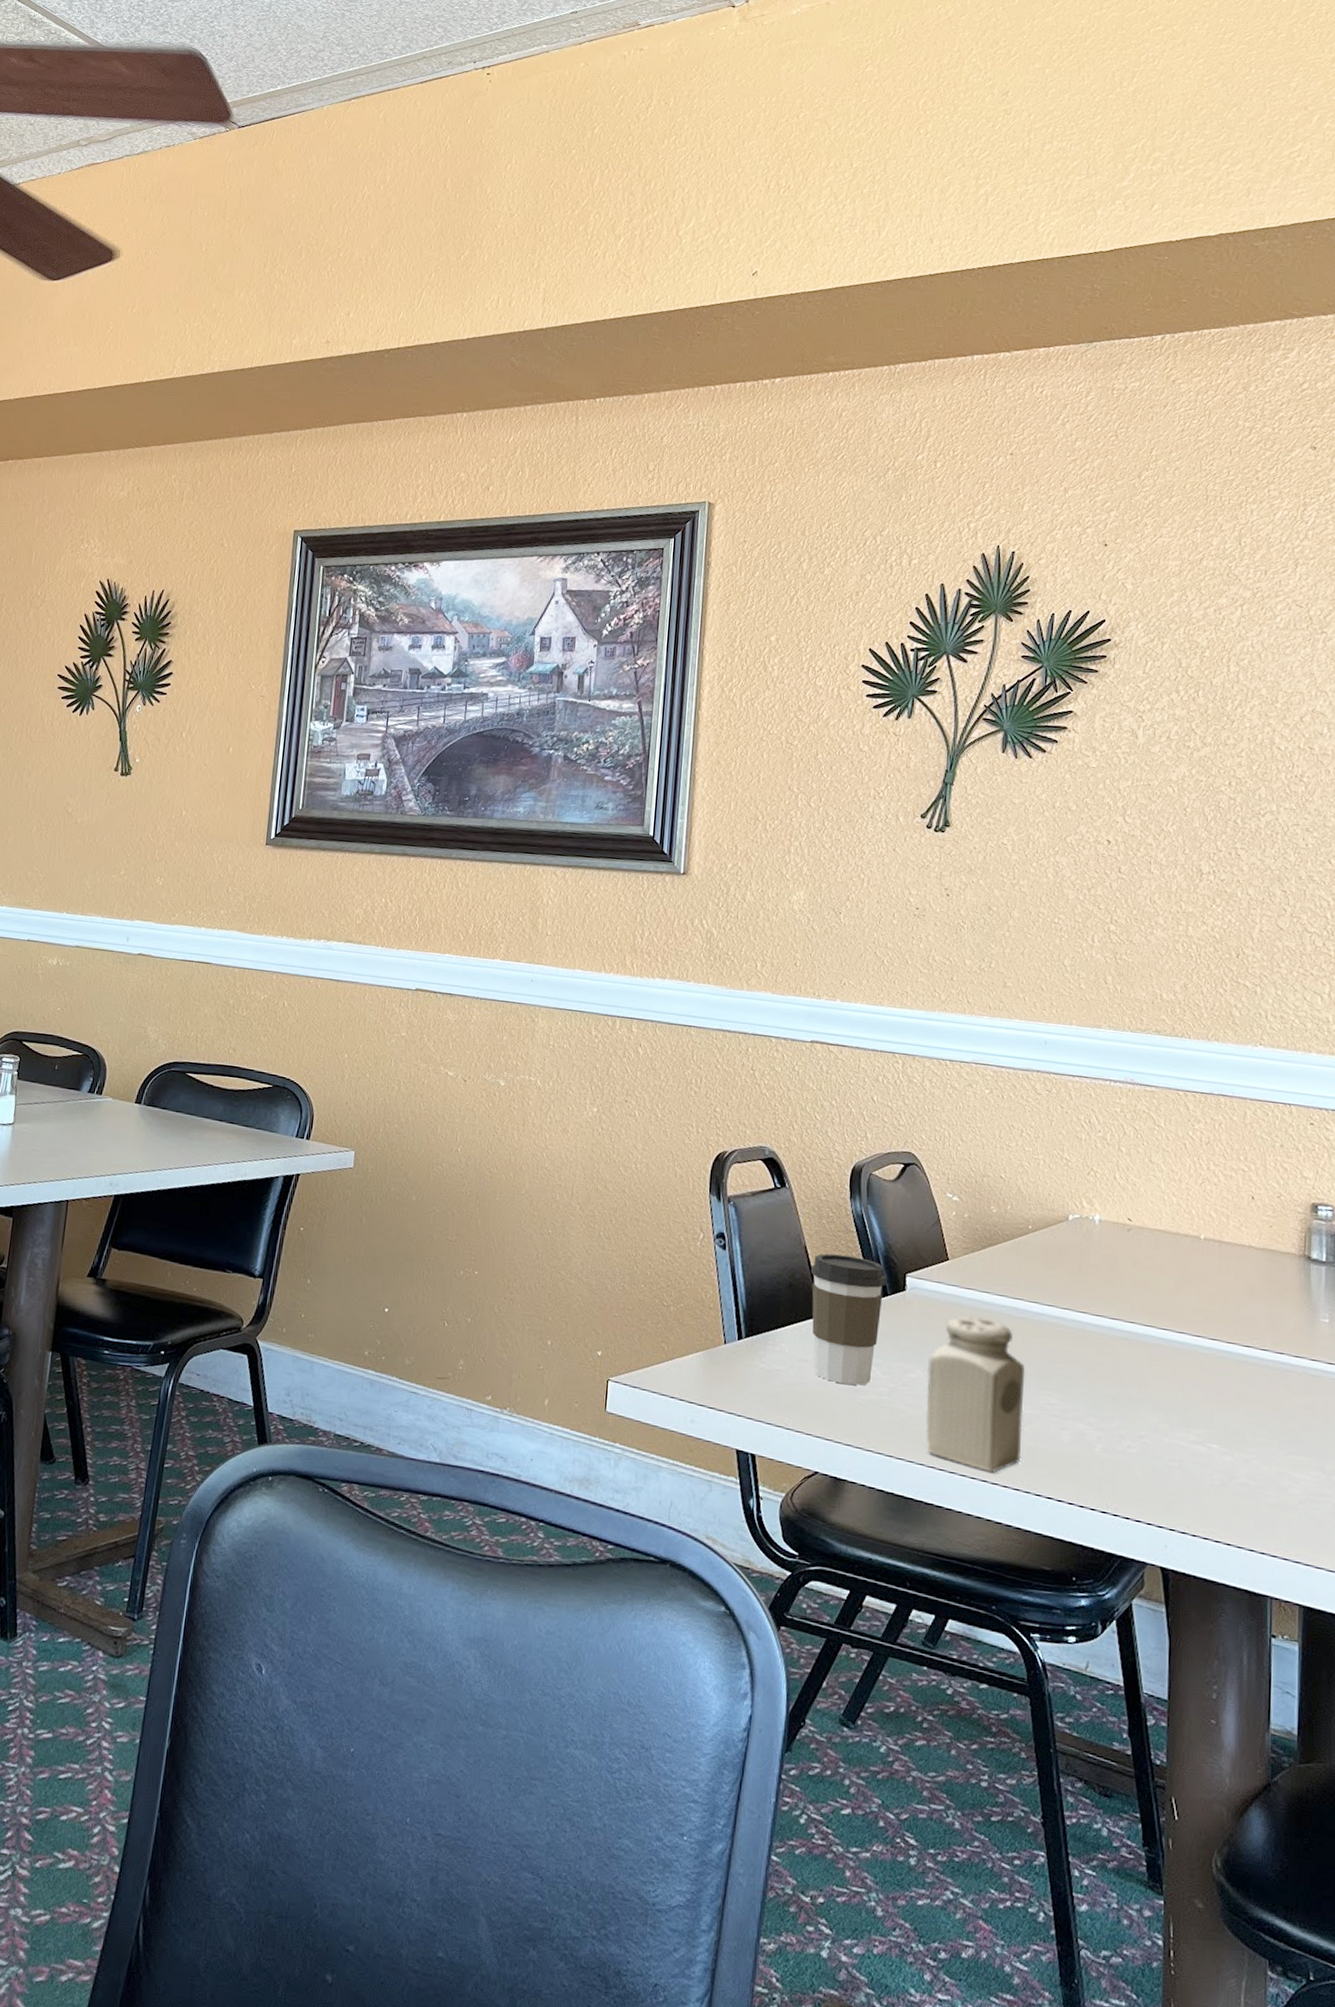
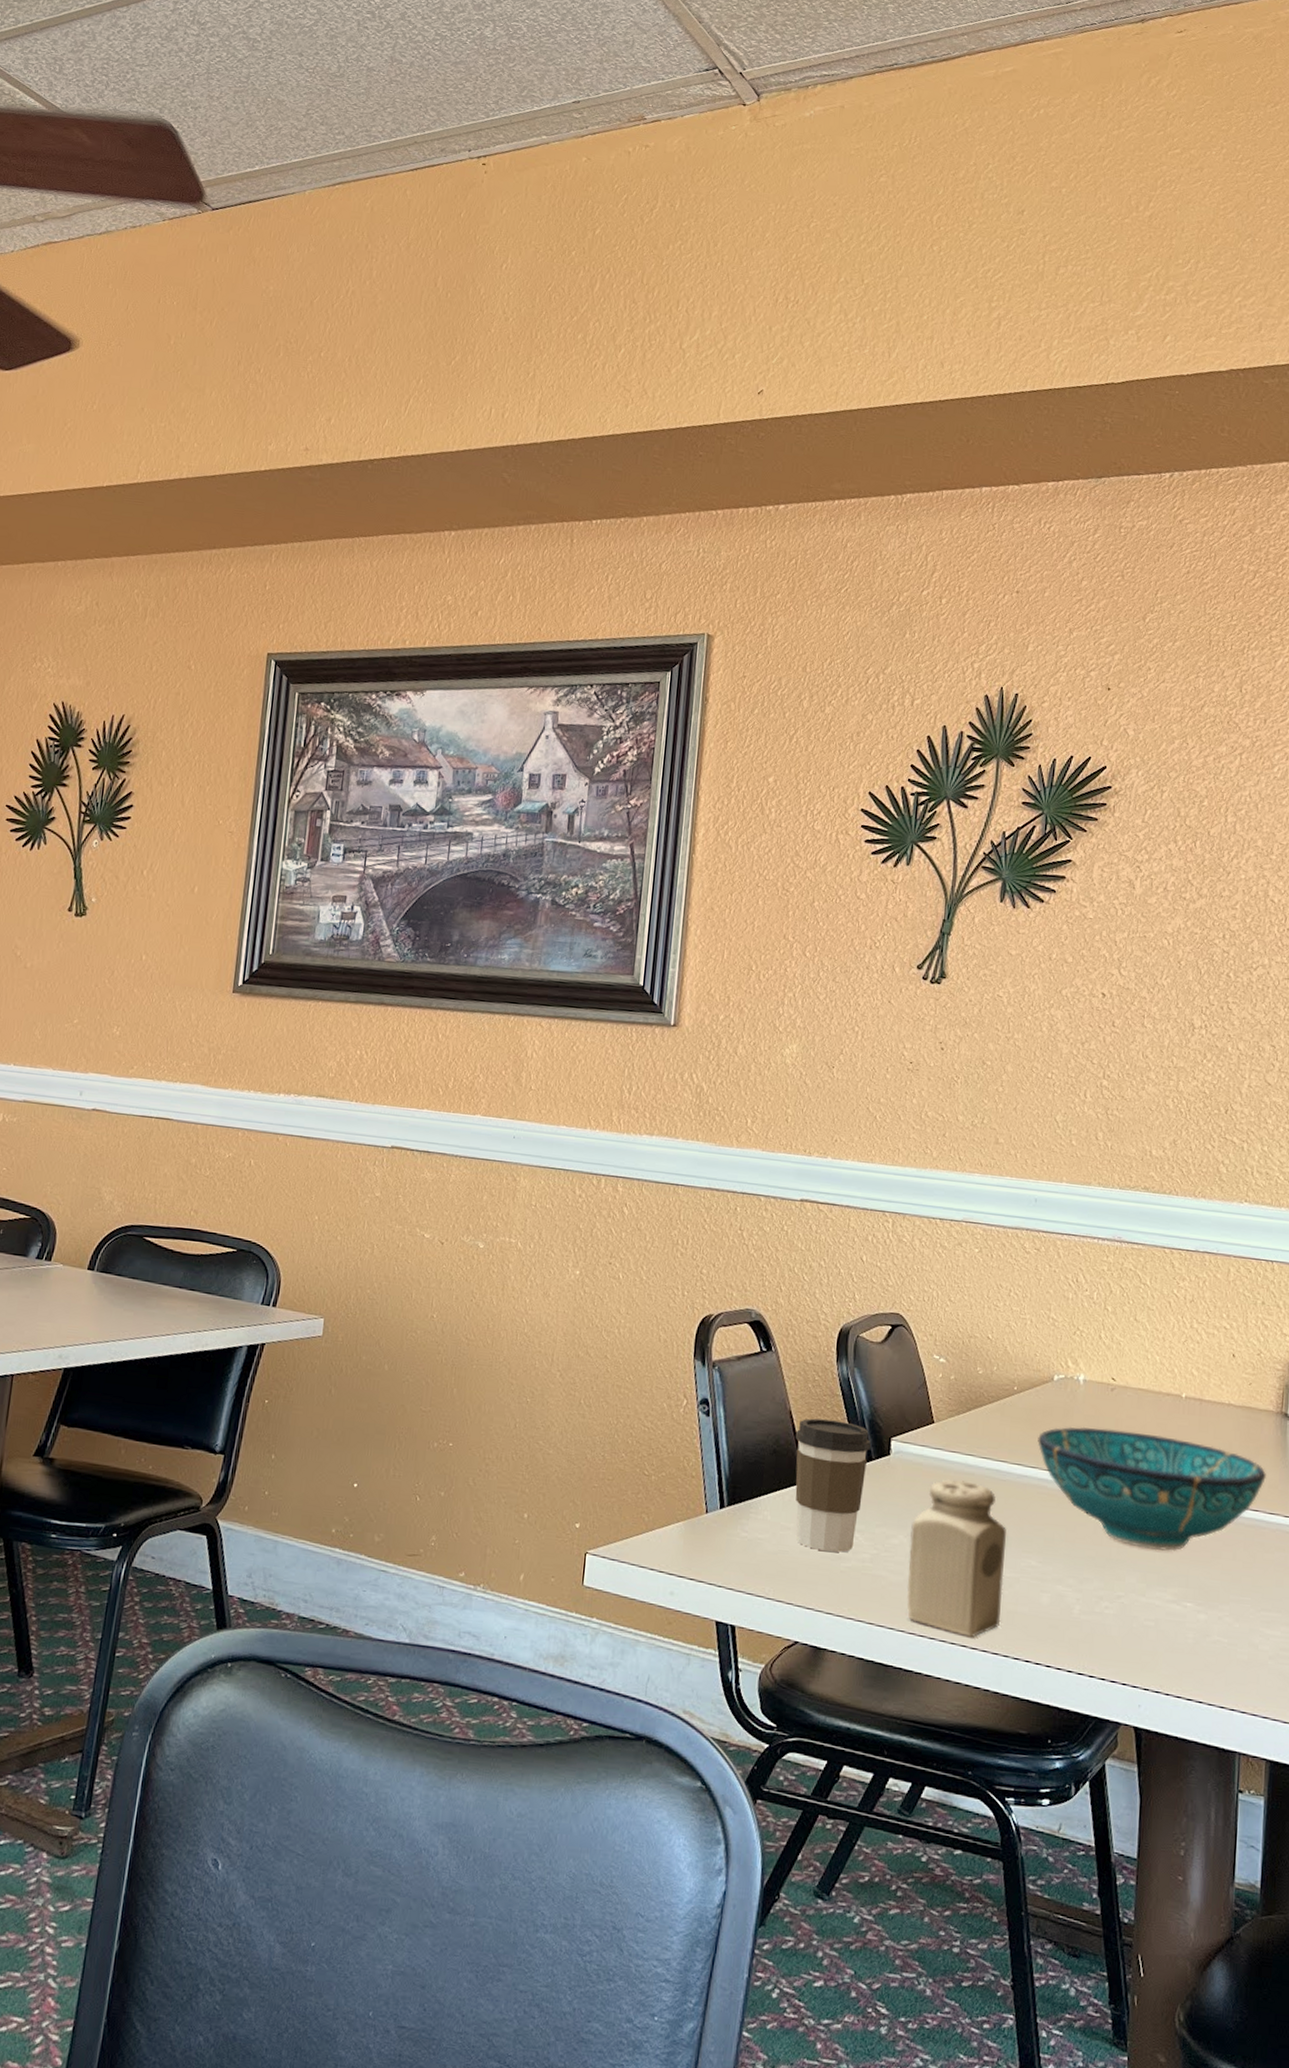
bowl: none [1054,1265,1290,1392] -> present [1038,1426,1266,1552]

